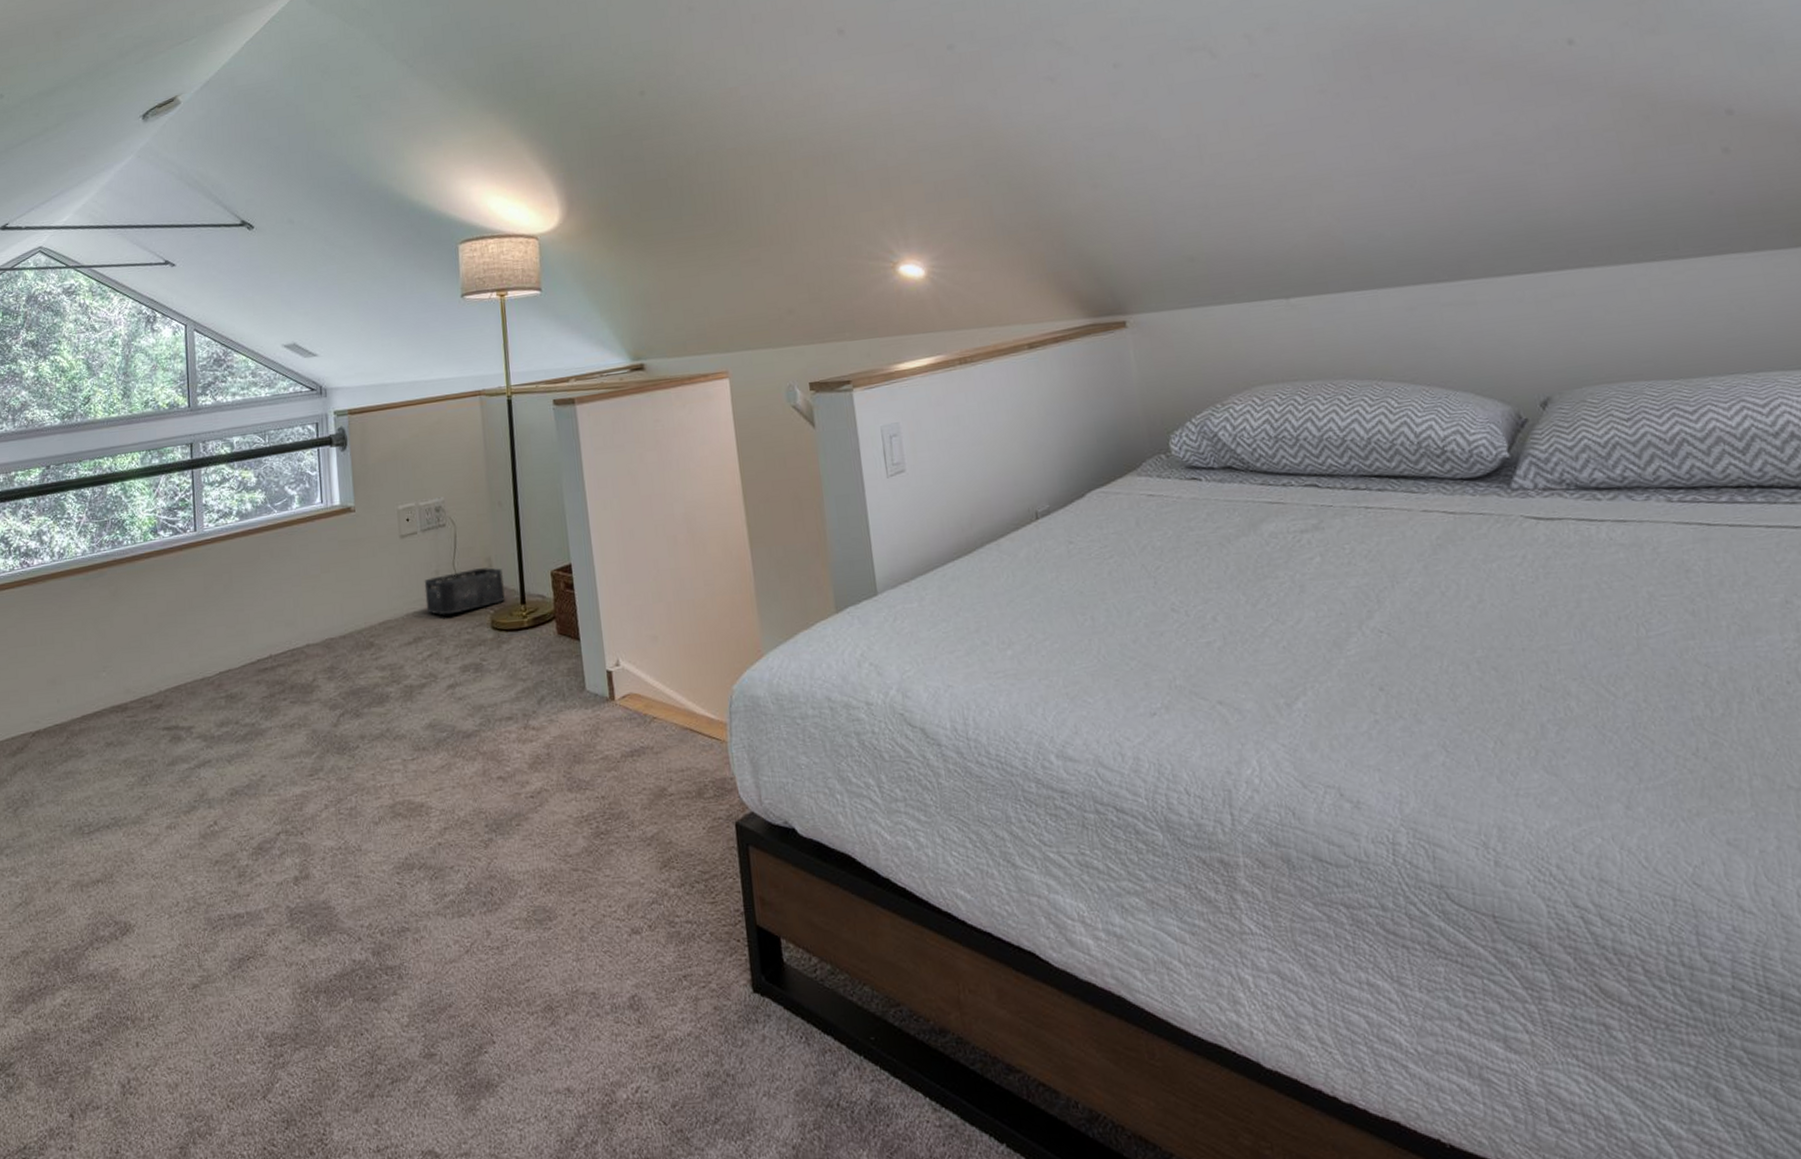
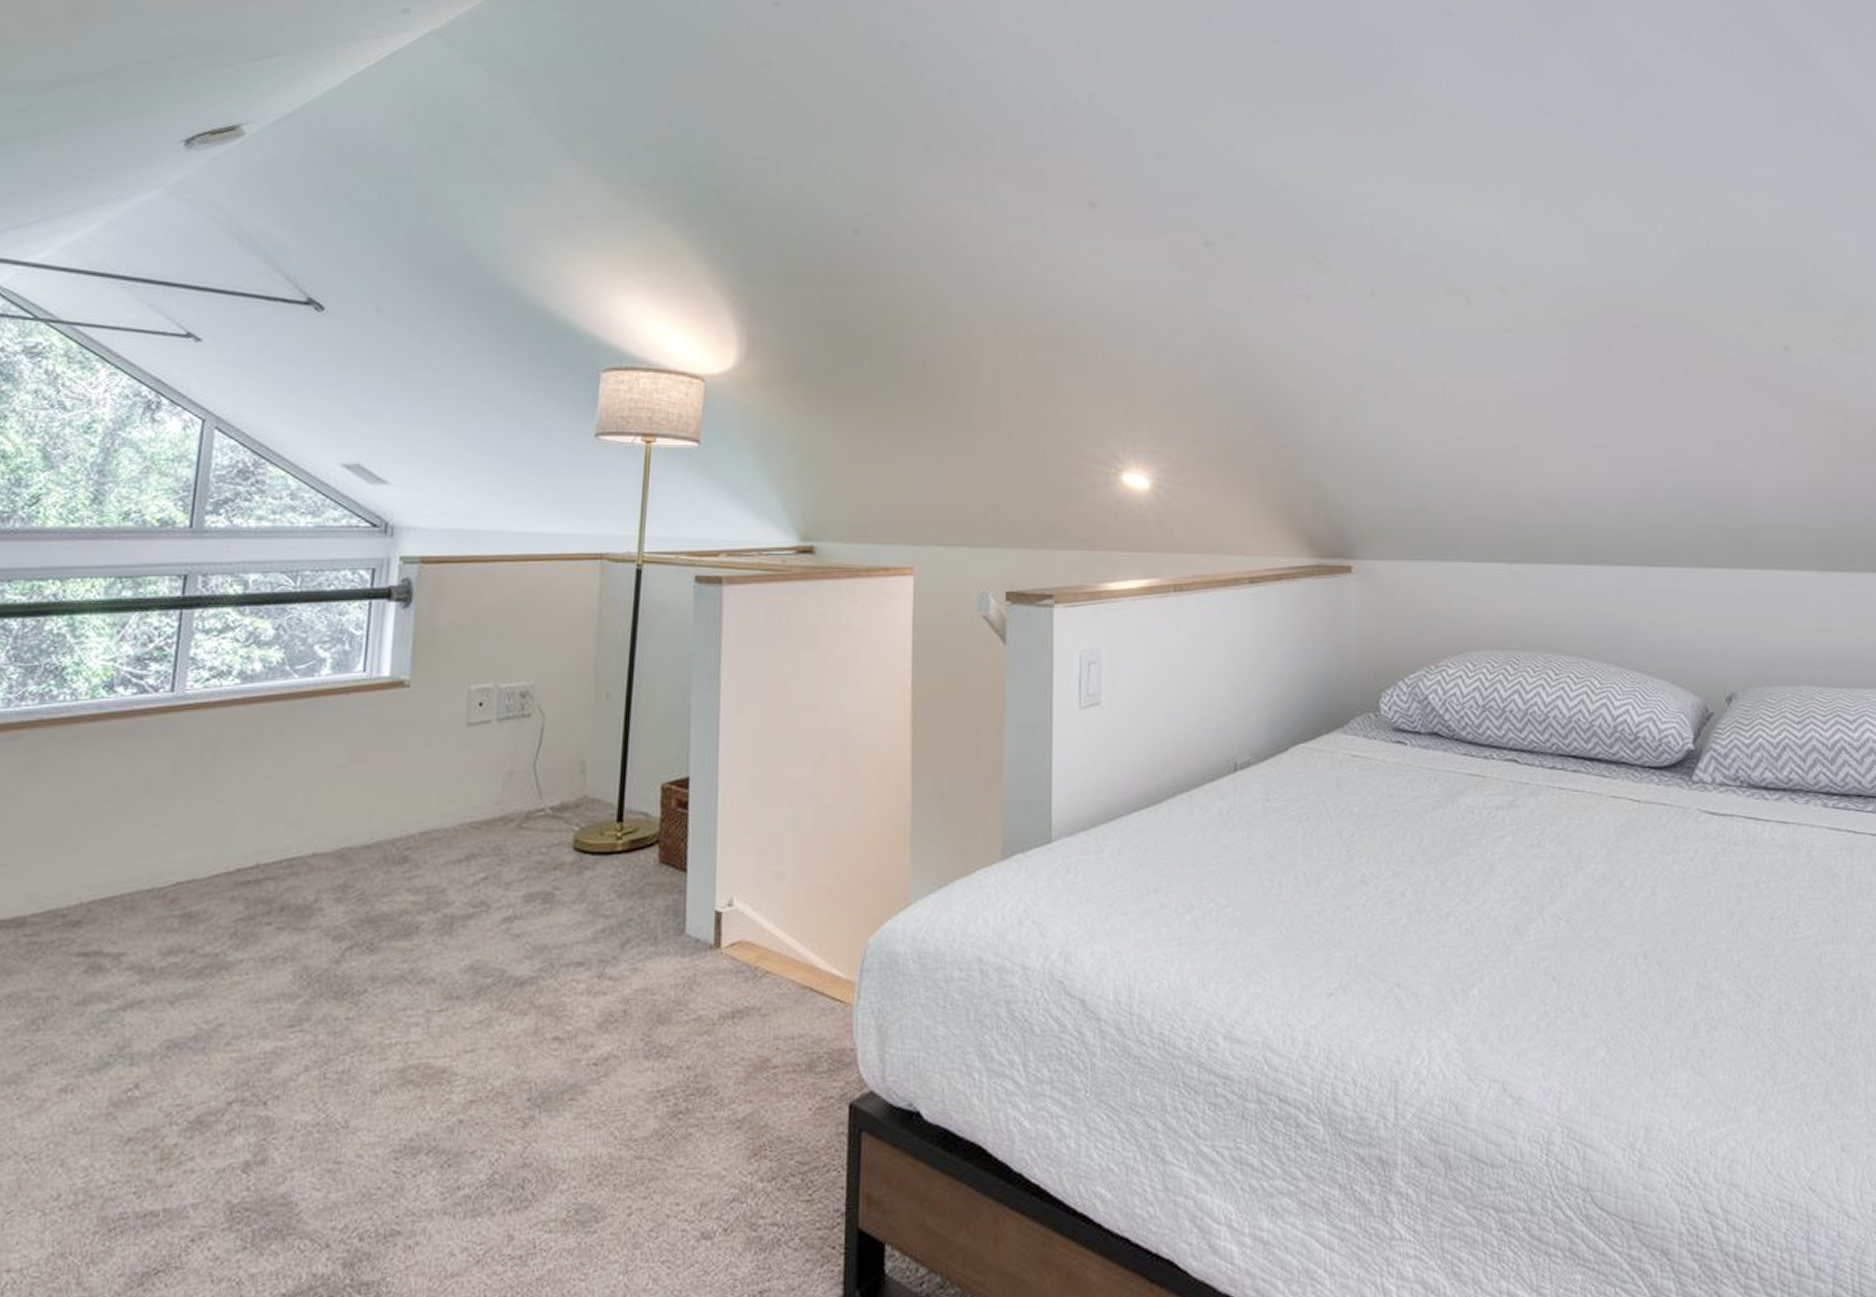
storage bin: present [424,567,506,615] -> none [489,772,599,829]

